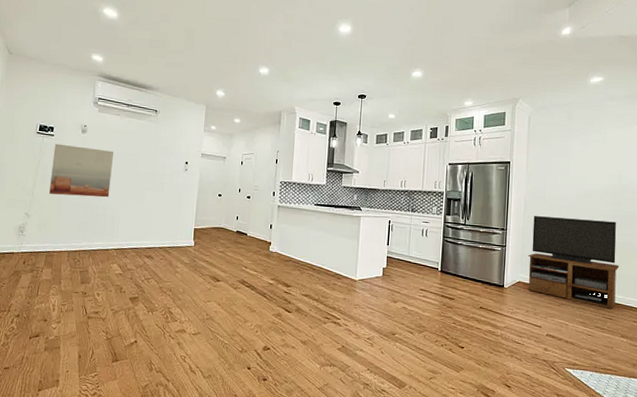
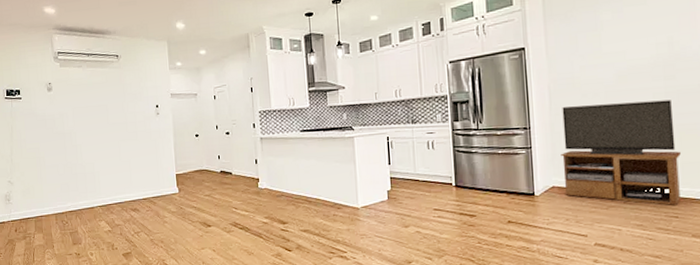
wall art: present [49,143,114,198] -> none [23,105,86,158]

